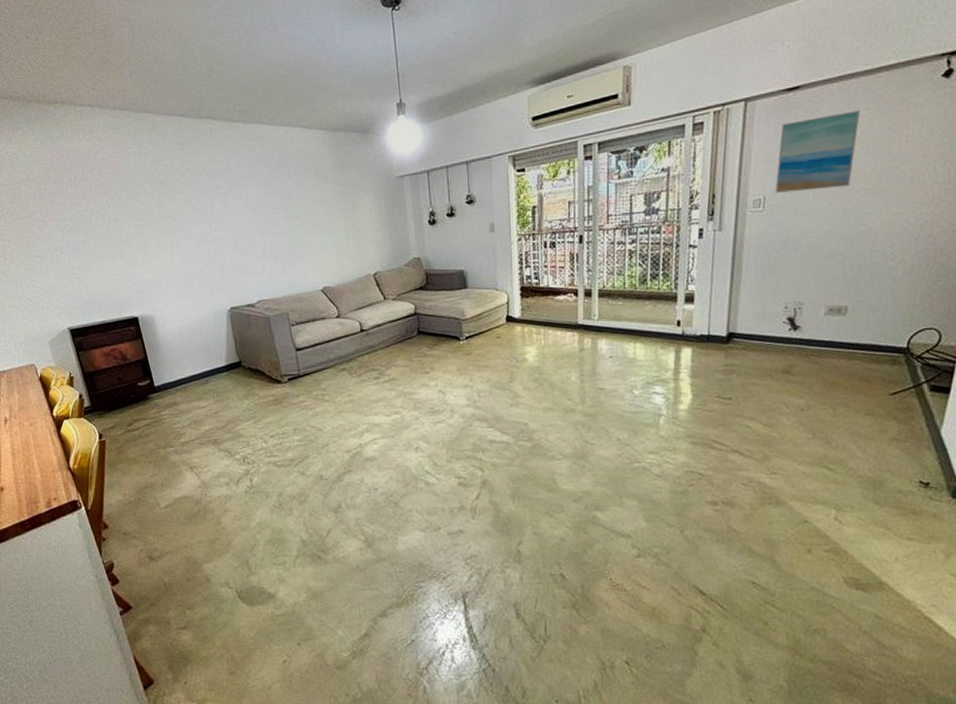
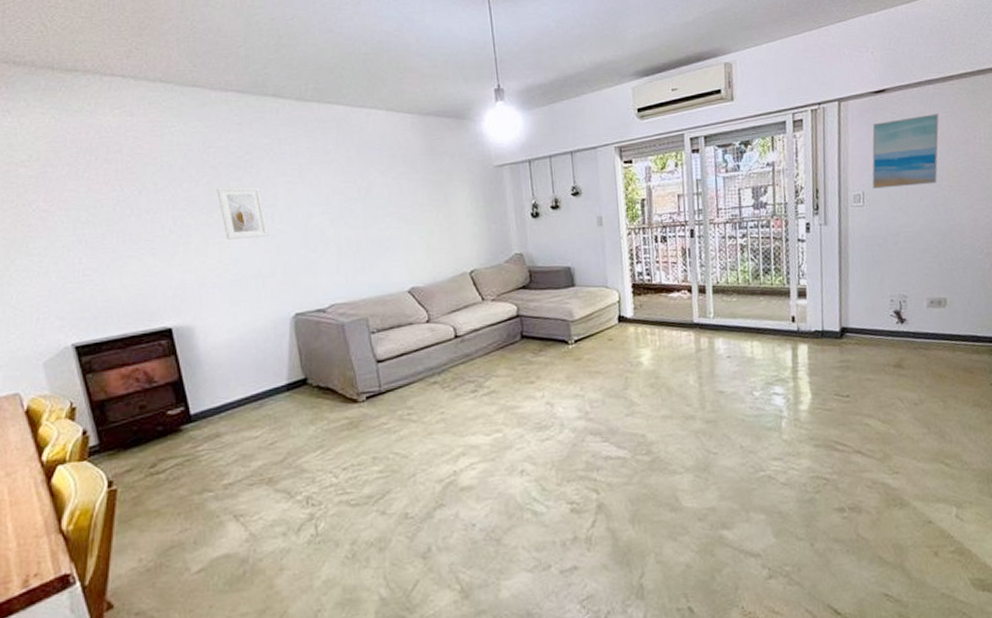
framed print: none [166,199,208,245] -> present [217,187,269,240]

